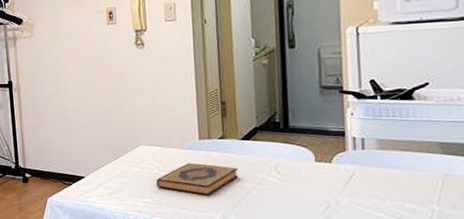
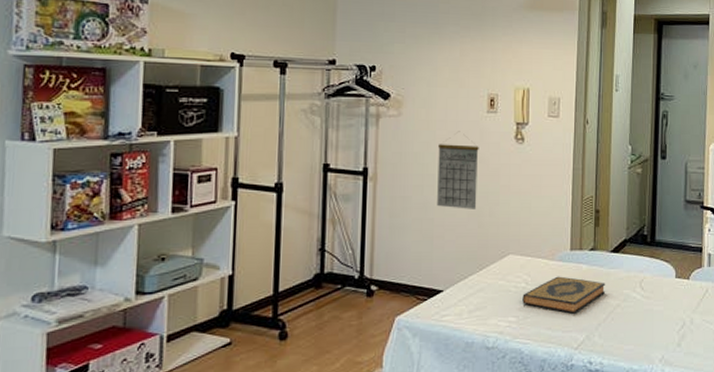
calendar: none [67,43,106,109] -> present [437,131,479,209]

